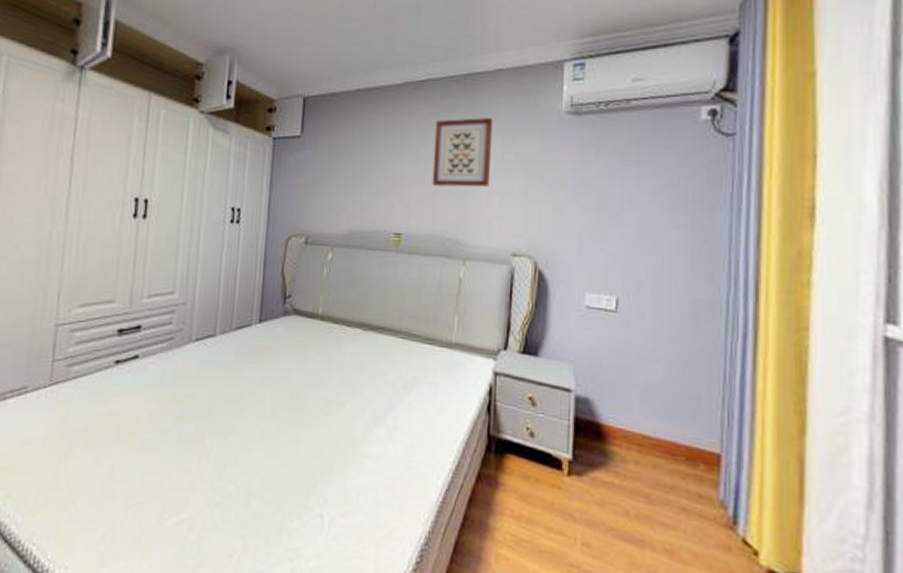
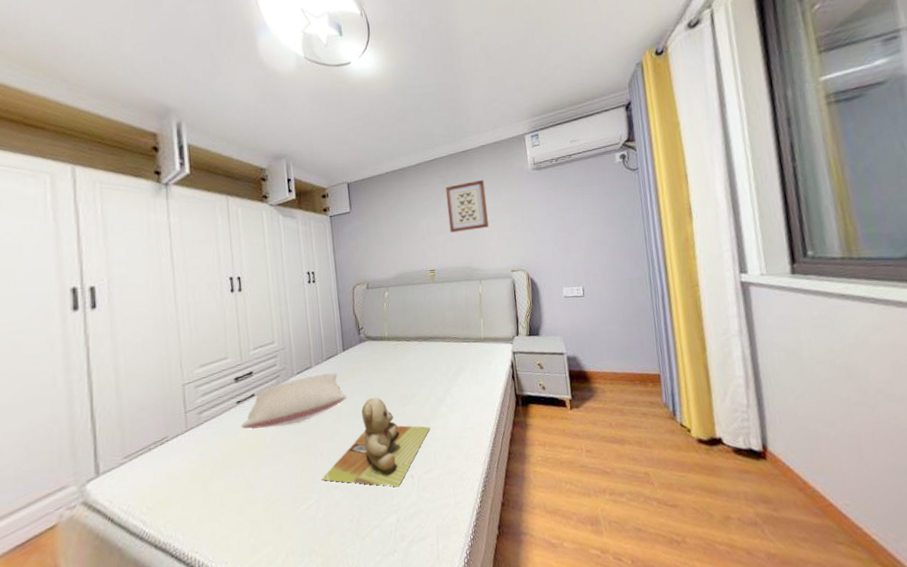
pillow: none [115,347,254,407] -> present [241,373,347,430]
teddy bear: none [202,393,358,526] -> present [321,397,430,487]

